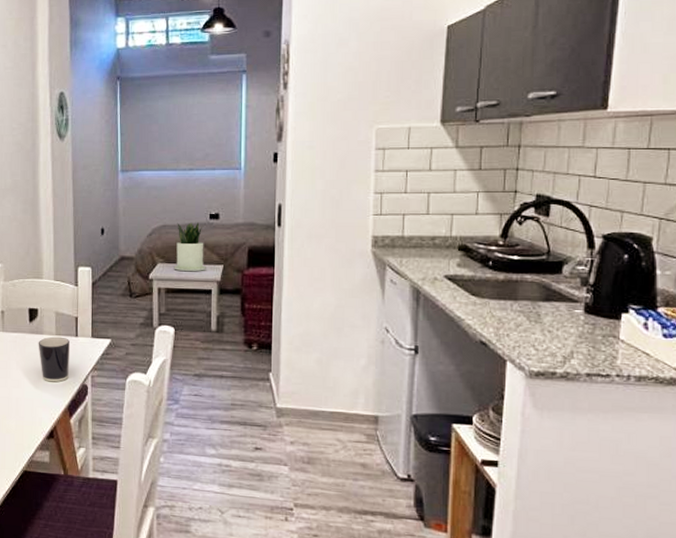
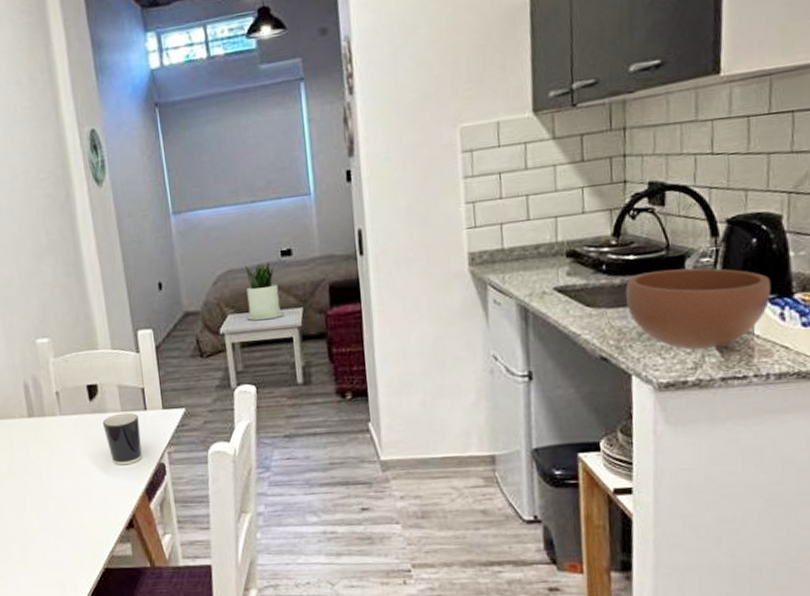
bowl: none [507,272,638,347] -> present [625,268,772,350]

